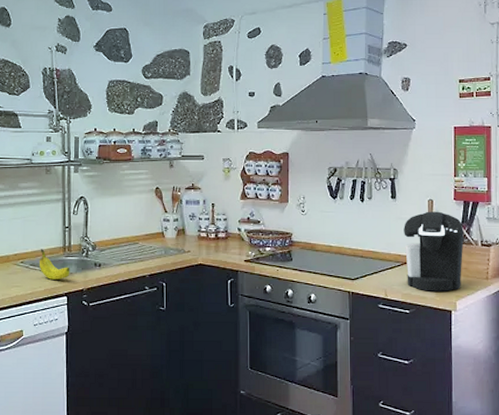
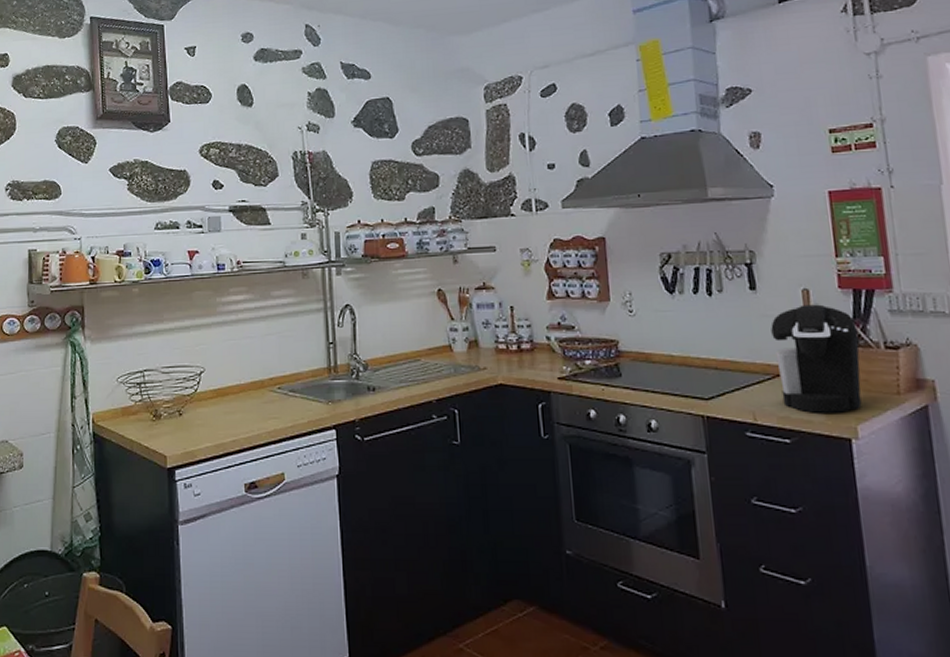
fruit: present [39,249,70,280] -> none [299,371,338,409]

